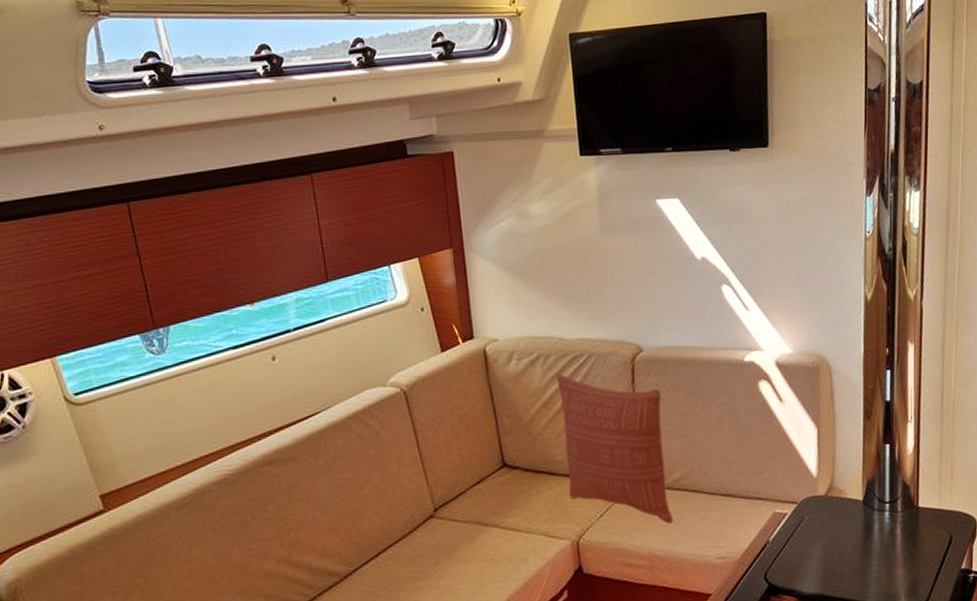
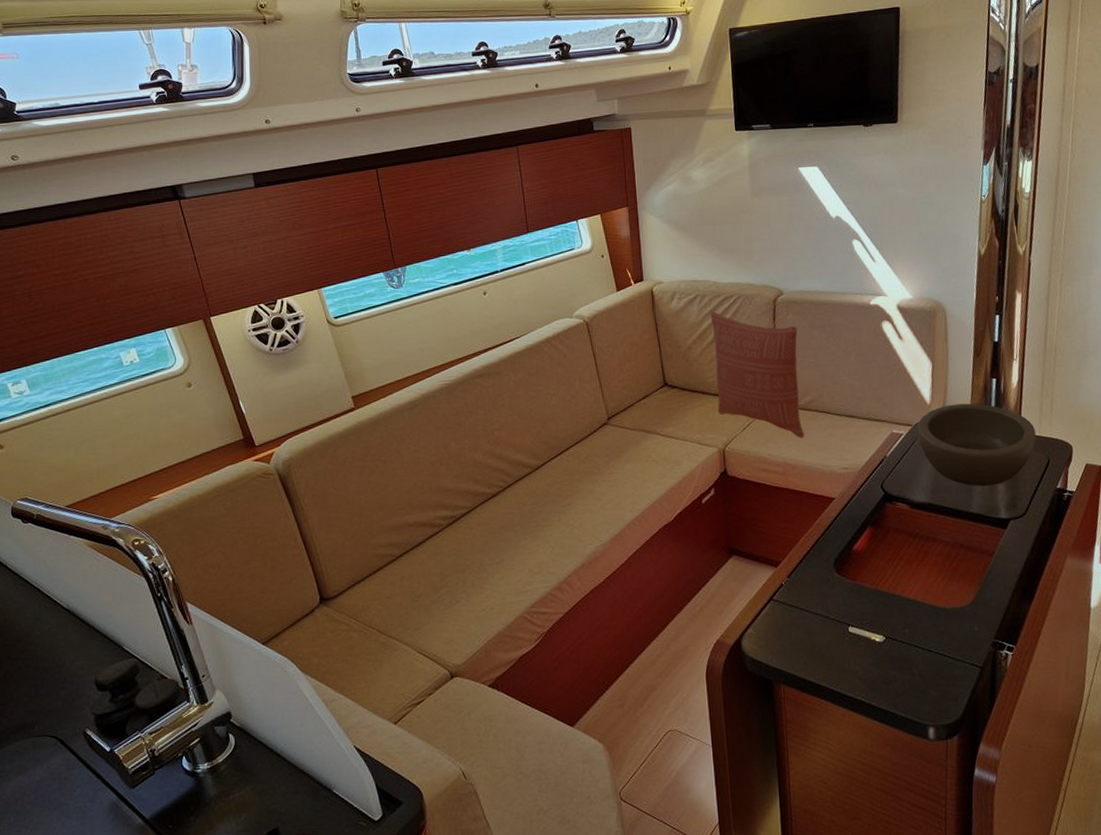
bowl: none [803,474,937,571] -> present [917,403,1036,486]

